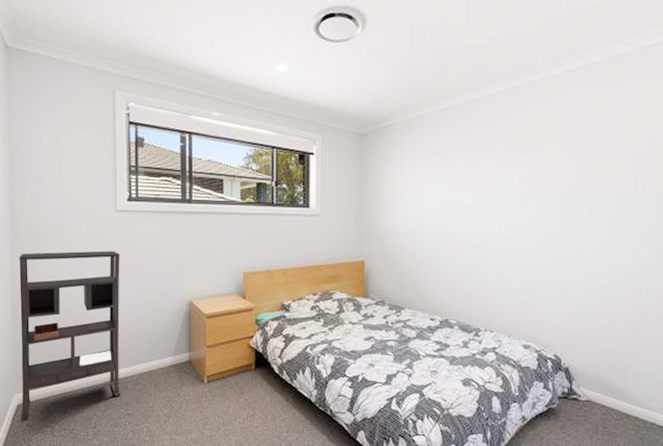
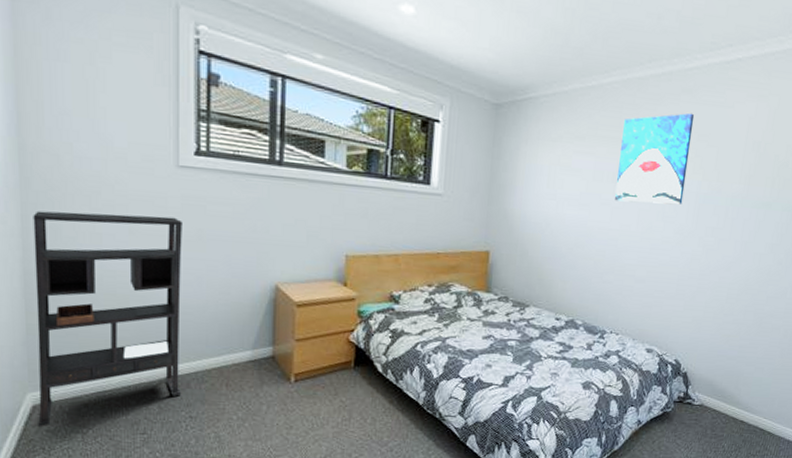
wall art: none [476,120,546,207] -> present [615,113,695,205]

